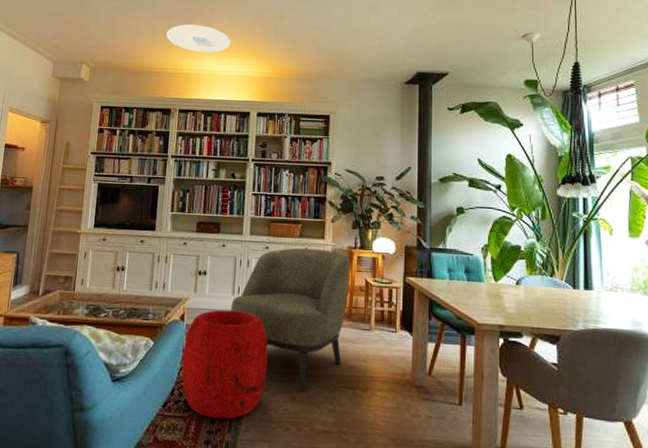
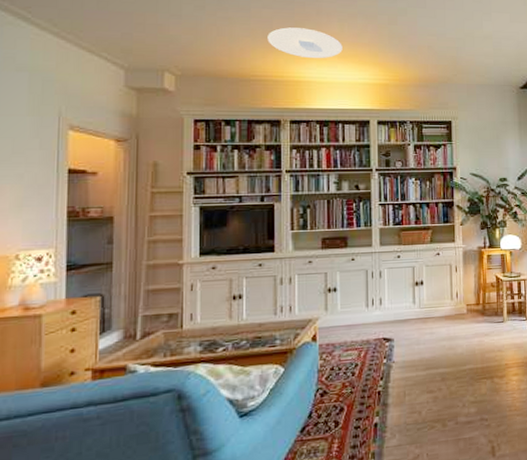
pouf: present [182,310,268,420] -> none [318,322,408,433]
armchair: present [231,248,350,390] -> none [366,252,481,388]

